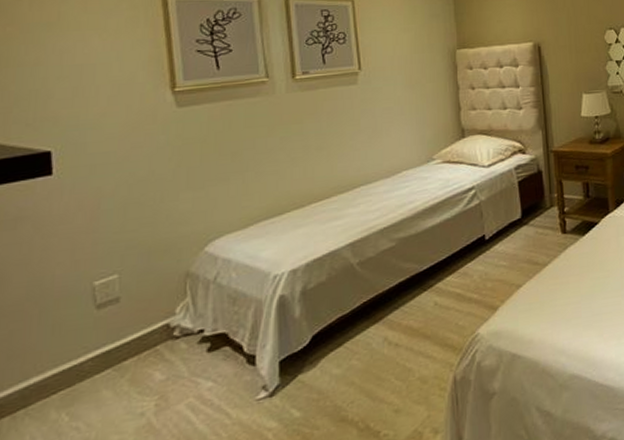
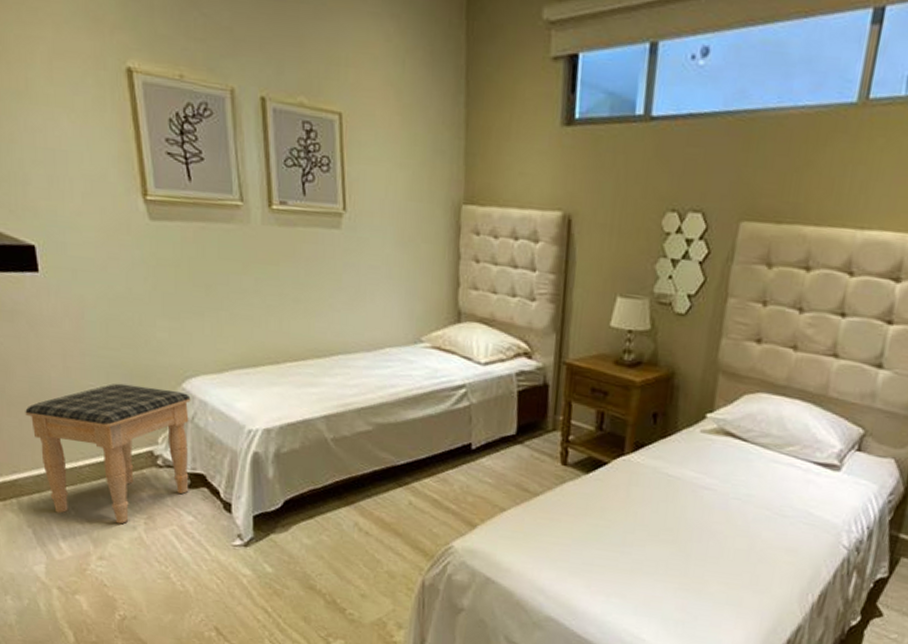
footstool: none [18,256,213,425] -> present [25,383,191,524]

